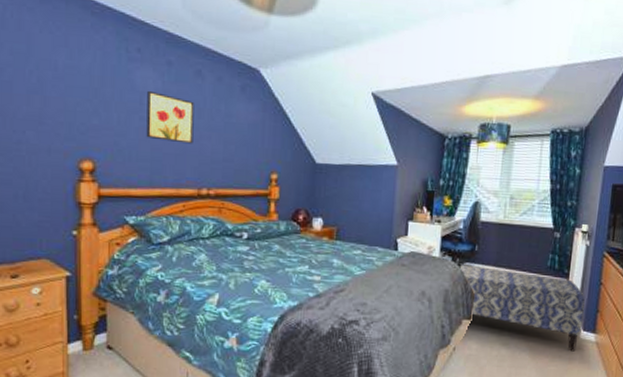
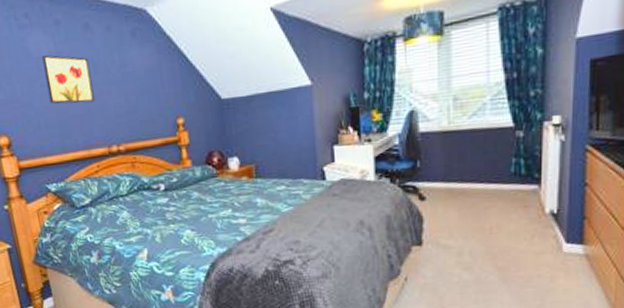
bench: present [458,265,585,352] -> none [399,184,565,269]

